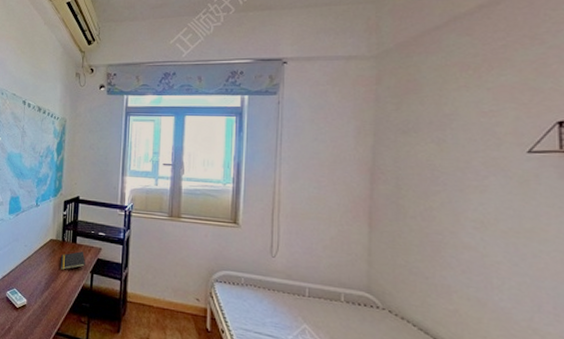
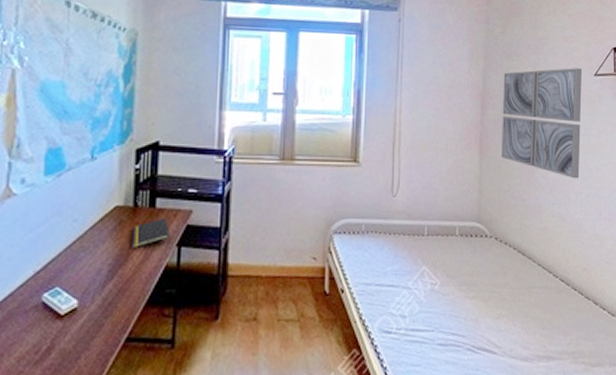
wall art: none [395,144,509,264] -> present [500,68,583,179]

